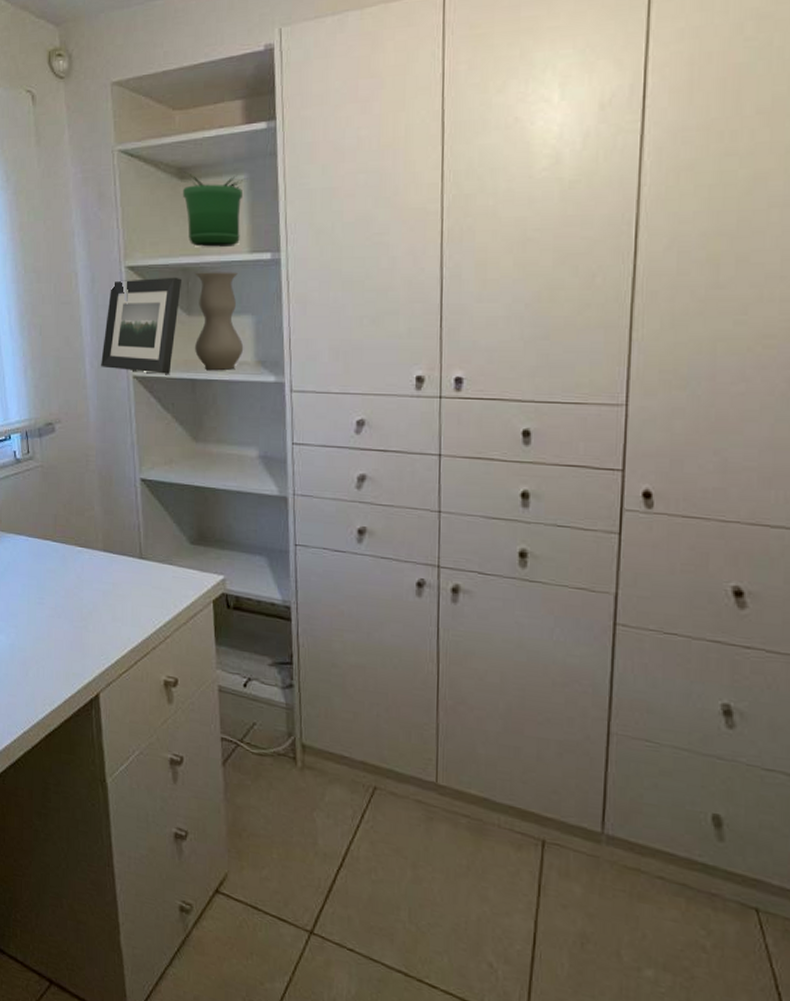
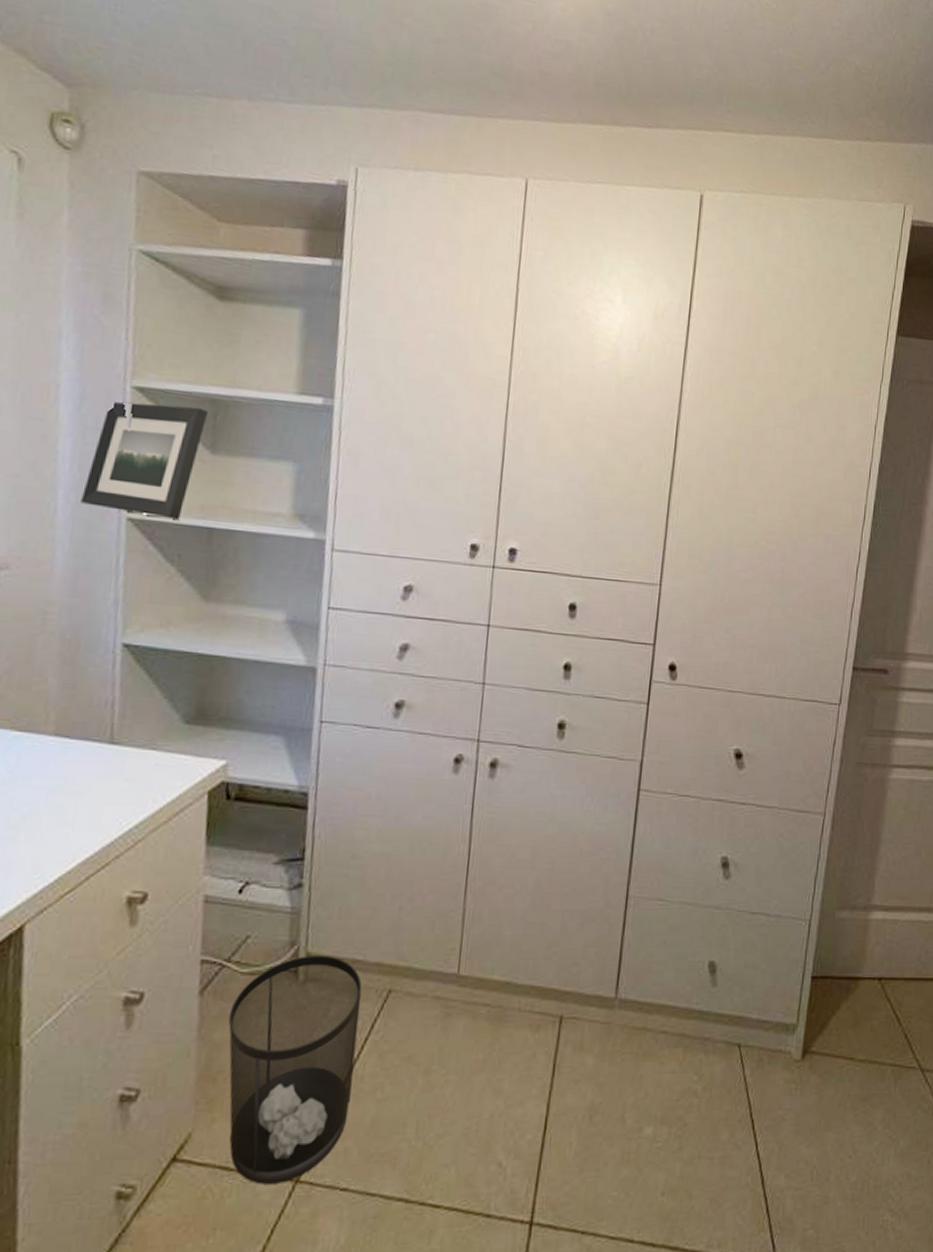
planter: present [182,171,248,248] -> none [220,291,304,384]
vase: present [194,272,244,370] -> none [215,406,281,521]
waste bin: none [245,746,351,932] -> present [228,955,363,1184]

